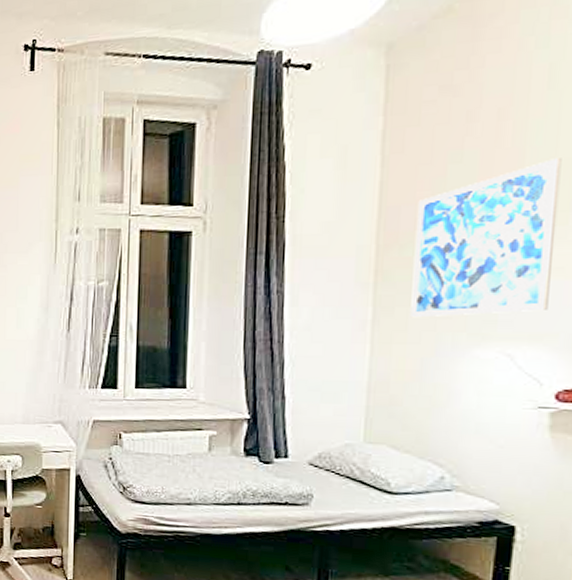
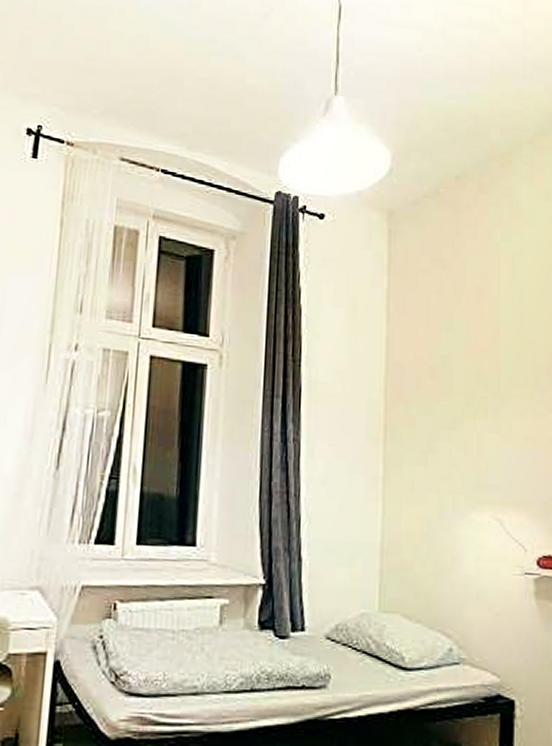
wall art: present [410,158,562,318] -> none [416,338,527,478]

